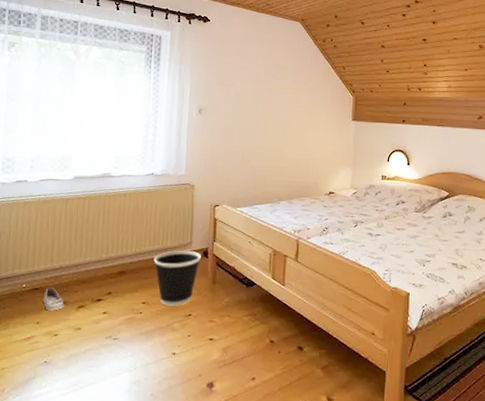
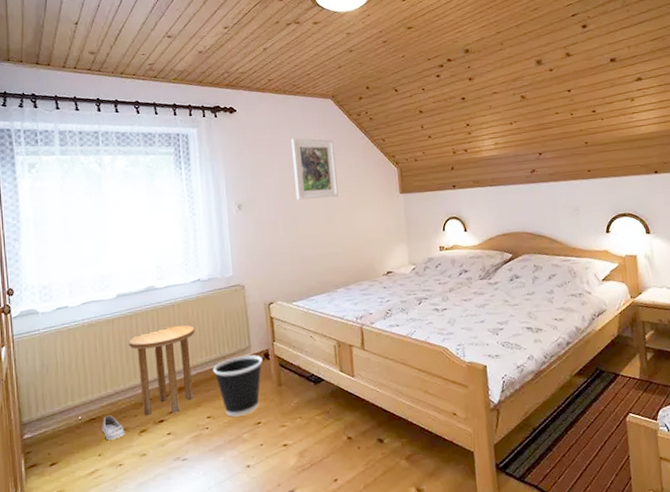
side table: none [79,213,143,294] -> present [129,325,195,416]
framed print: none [254,54,297,115] -> present [290,138,338,200]

